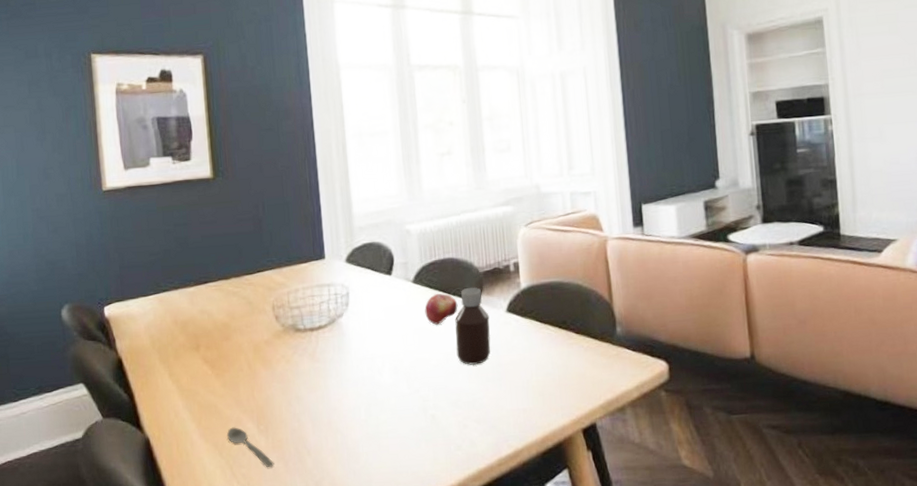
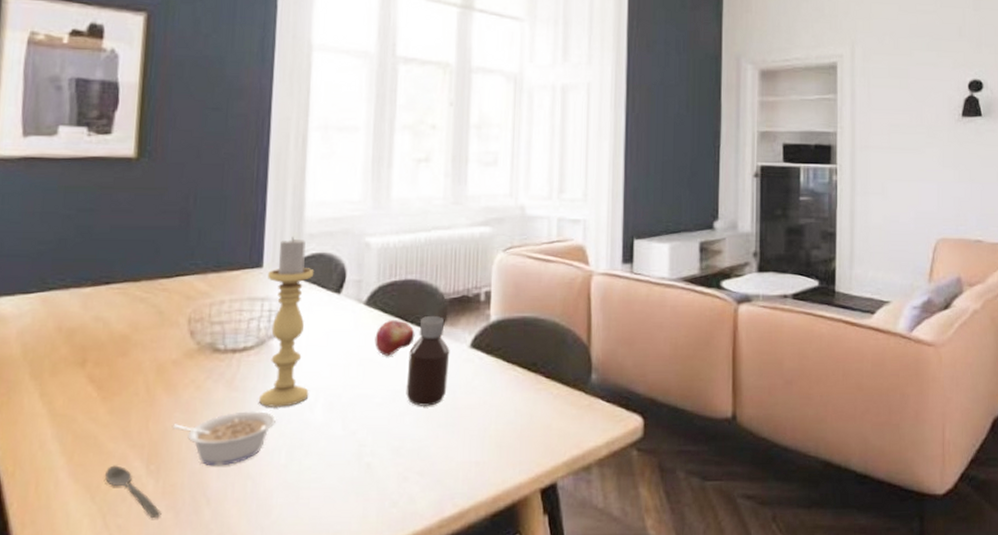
legume: none [272,377,353,424] -> present [172,411,276,466]
candle holder: none [330,231,377,374] -> present [259,237,313,407]

